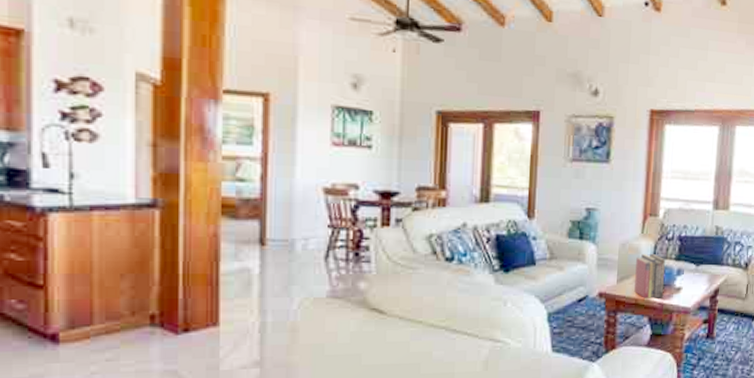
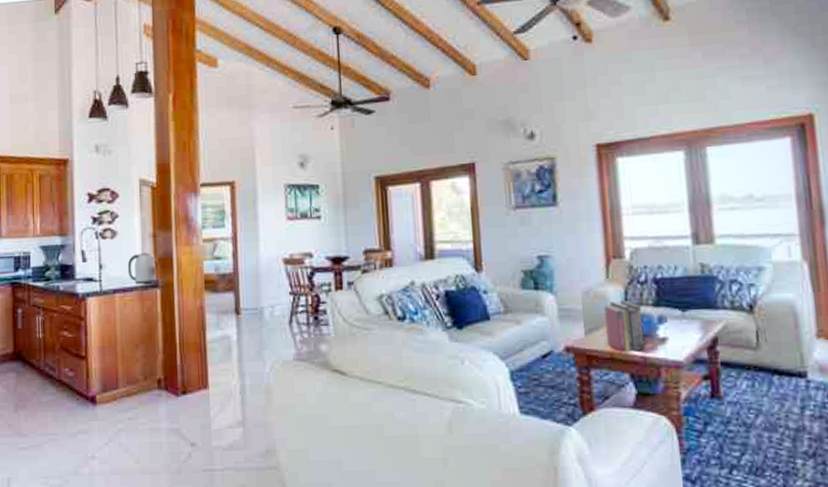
kettle: none [112,164,155,203] -> present [127,252,157,285]

